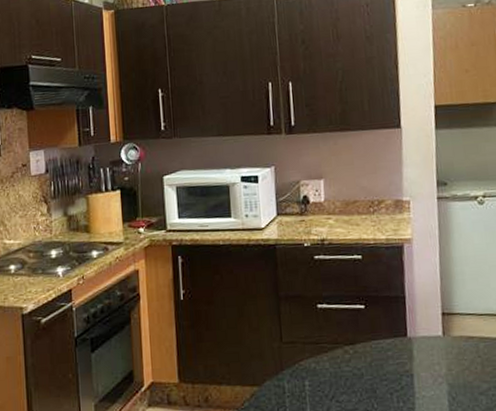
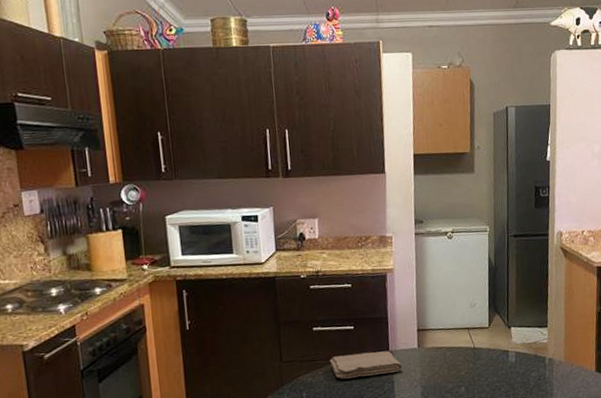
washcloth: none [336,337,424,368] -> present [329,351,403,379]

